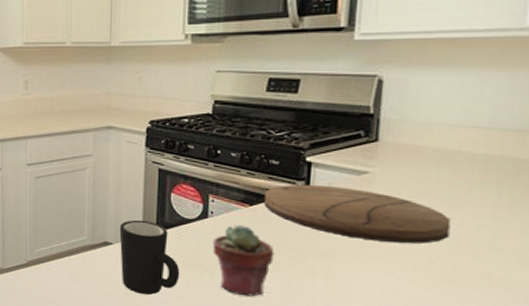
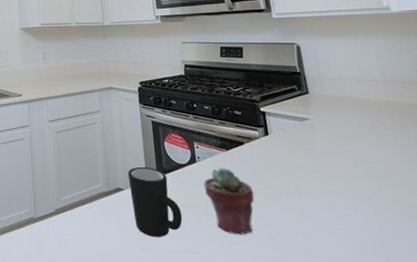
cutting board: present [263,184,451,244] -> none [235,130,382,179]

